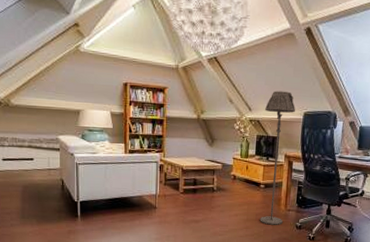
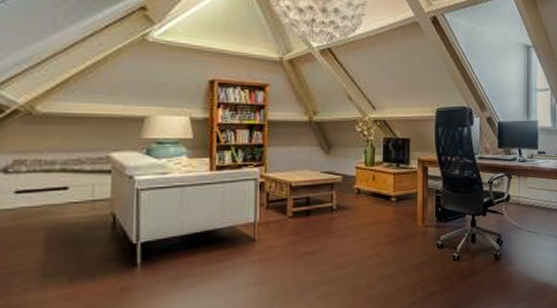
floor lamp: present [260,91,296,225] -> none [392,85,427,247]

